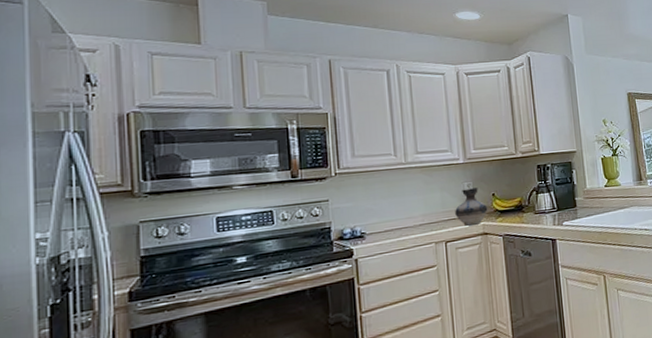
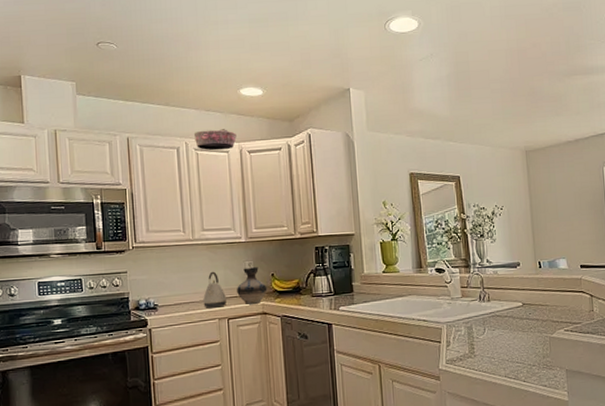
decorative basket: none [405,51,453,73] -> present [193,129,237,151]
kettle: none [416,194,445,233] -> present [202,271,227,308]

